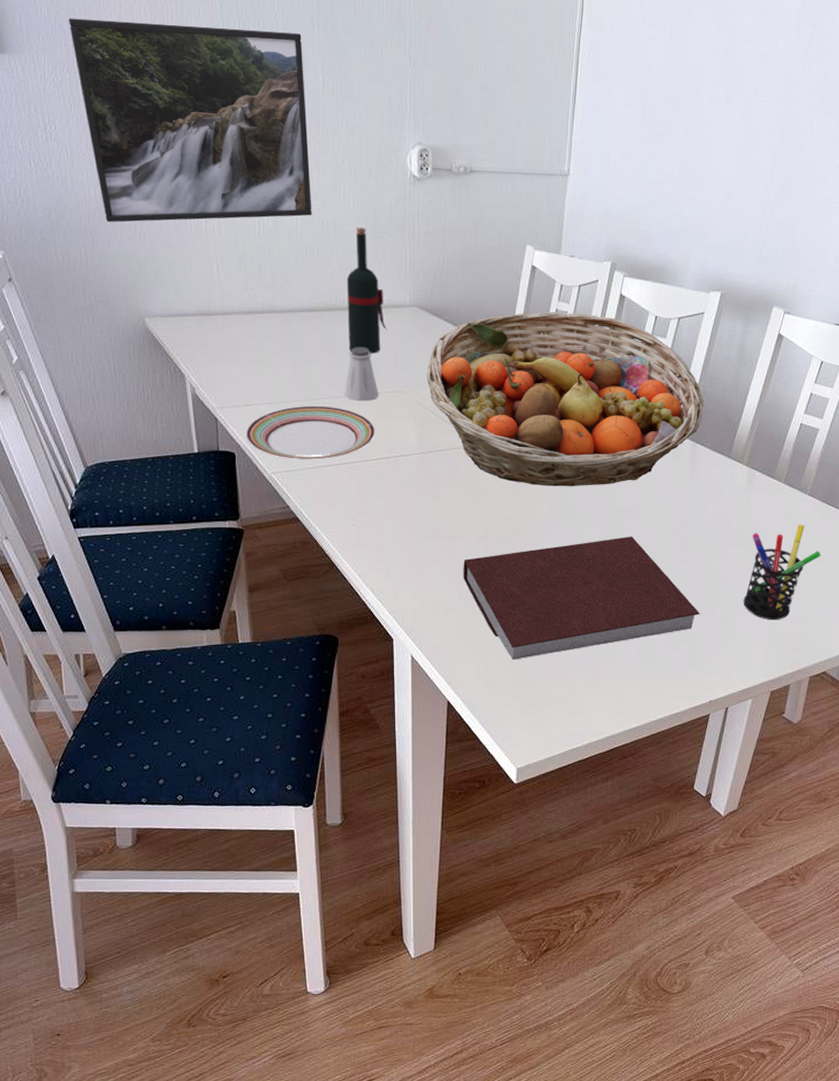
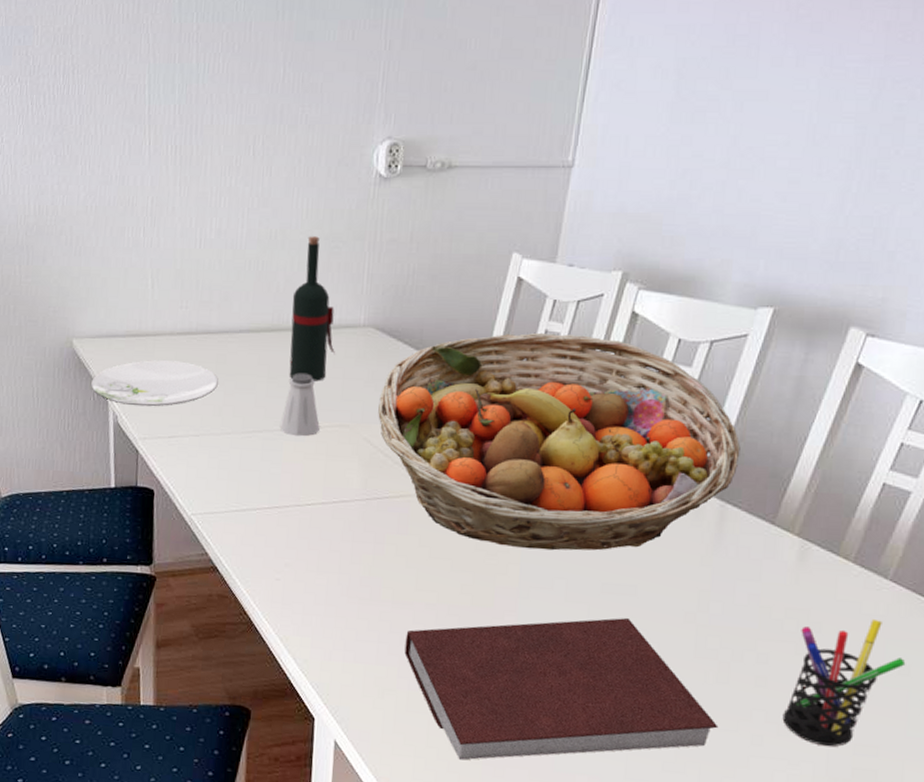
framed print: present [68,18,312,223] -> none [24,22,264,238]
plate: none [166,337,286,379] -> present [90,360,218,407]
plate: present [245,405,375,460] -> none [167,439,312,502]

